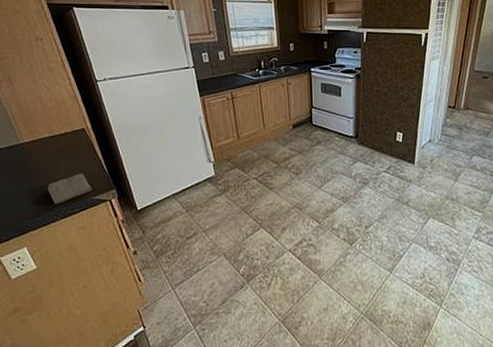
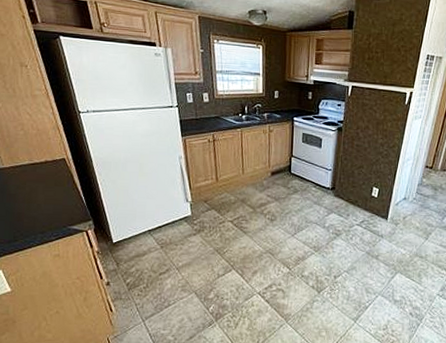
washcloth: present [48,173,92,205] -> none [25,202,69,231]

